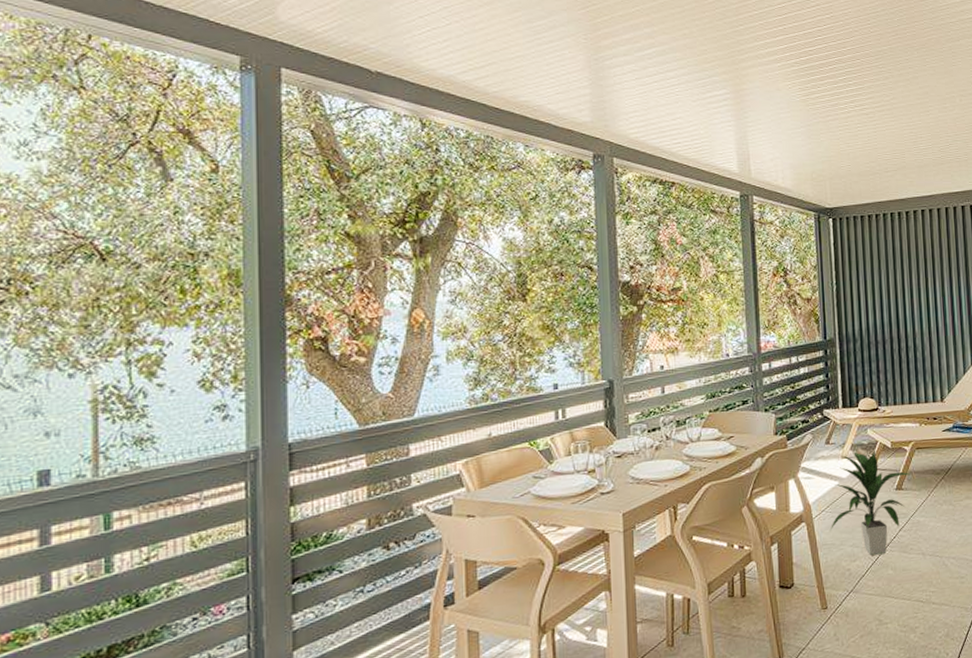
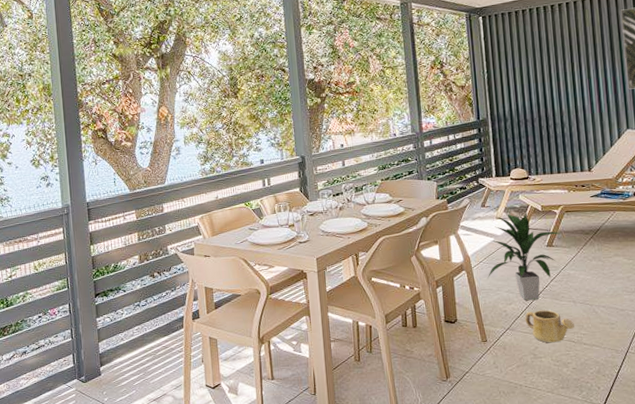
watering can: none [870,565,924,606] -> present [525,310,575,343]

